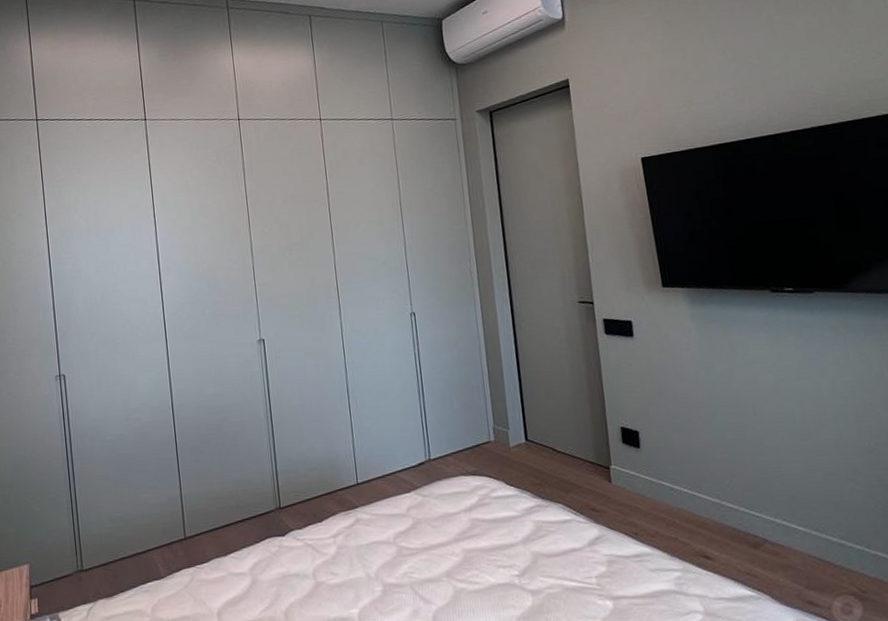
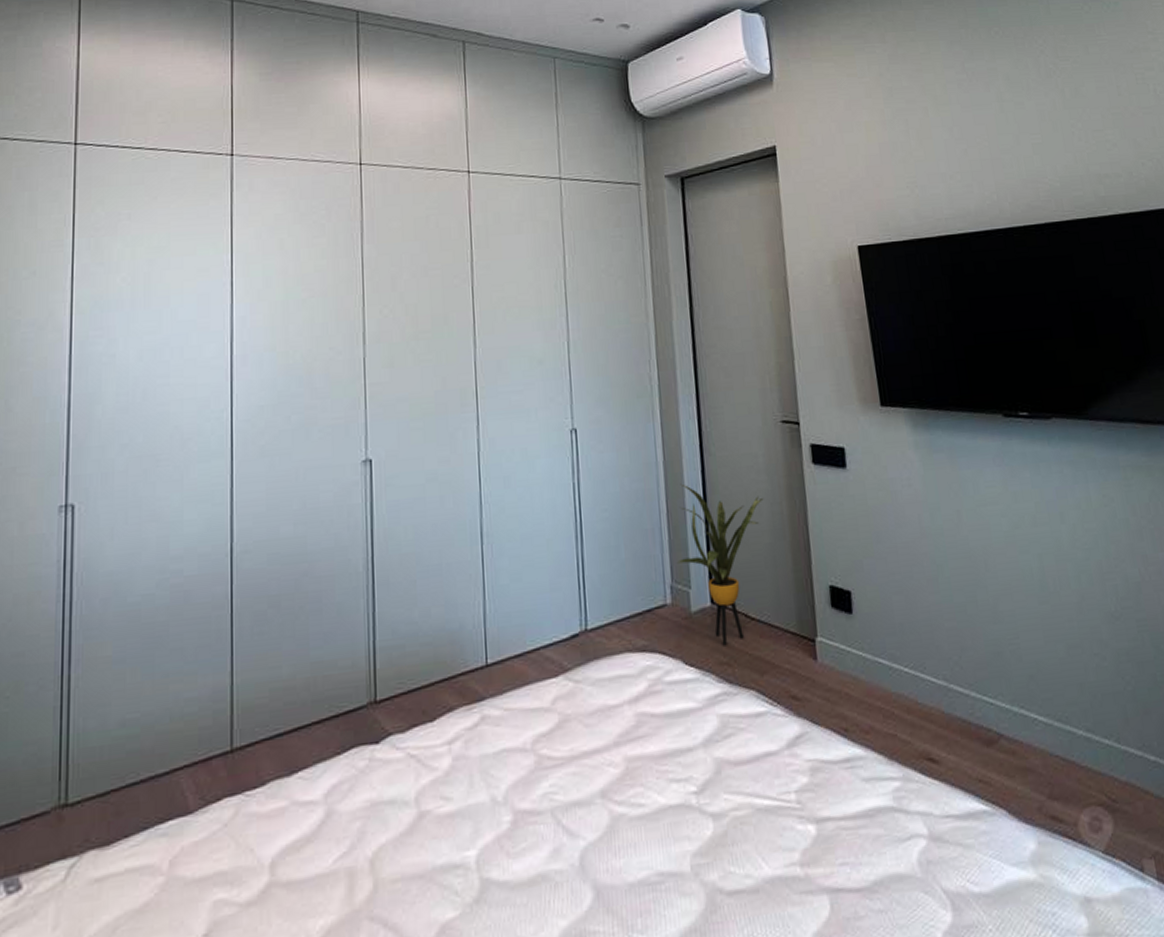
house plant: none [497,352,565,472] -> present [676,484,764,646]

